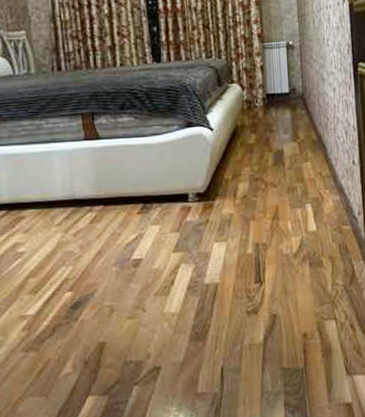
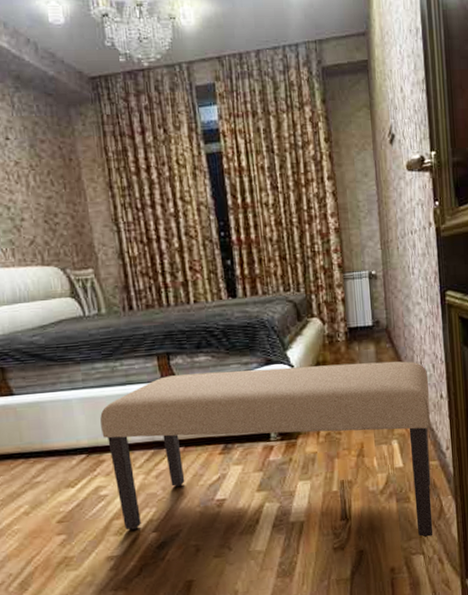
bench: none [23,127,345,303] -> present [100,361,433,537]

